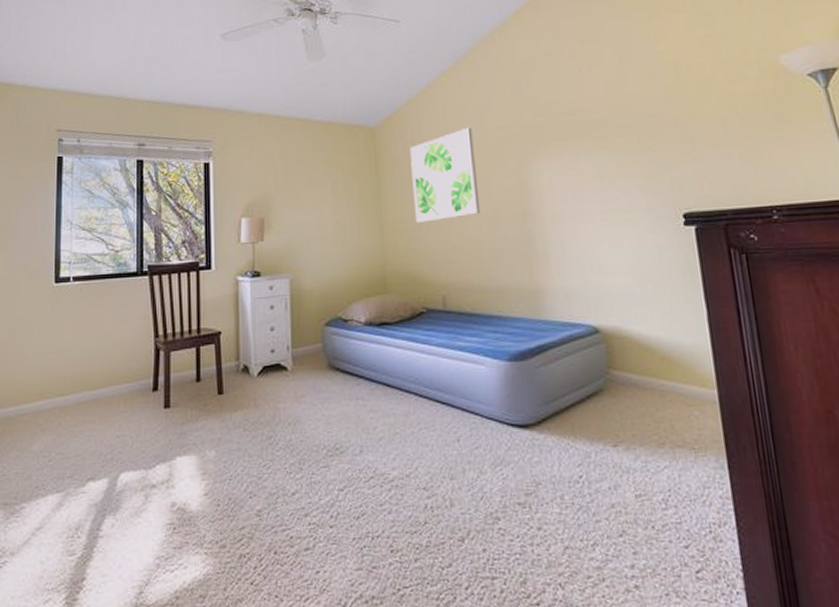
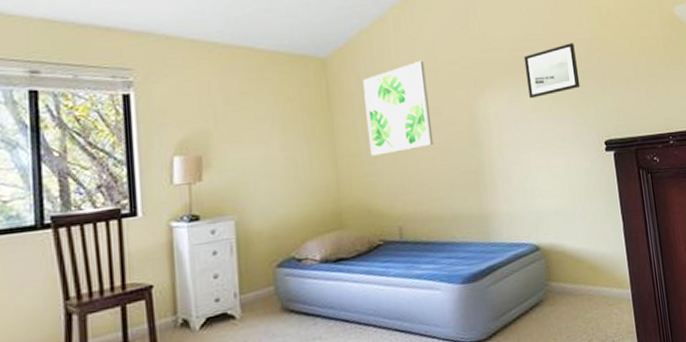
wall art: none [583,103,652,166] -> present [523,43,581,99]

